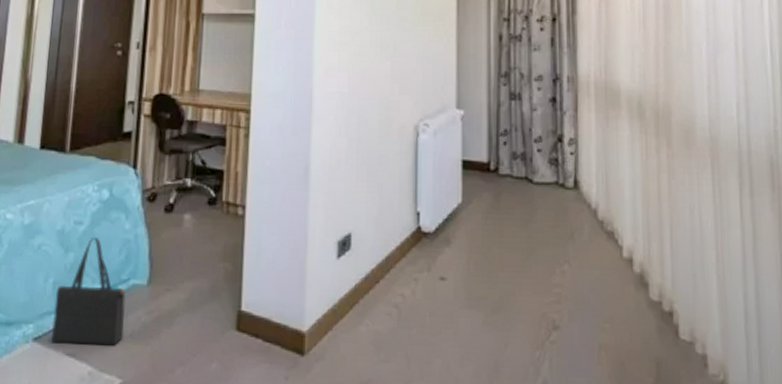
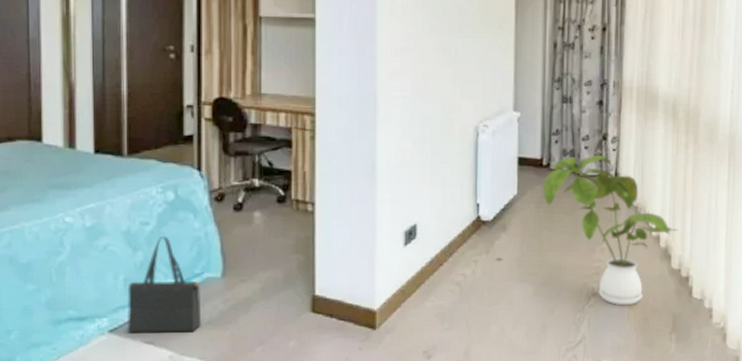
house plant: none [490,158,655,345] -> present [542,154,678,306]

